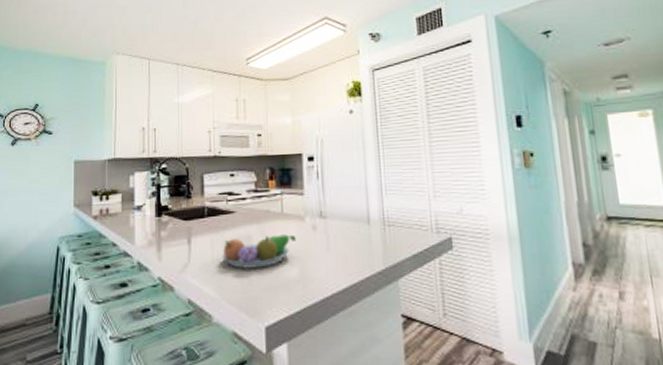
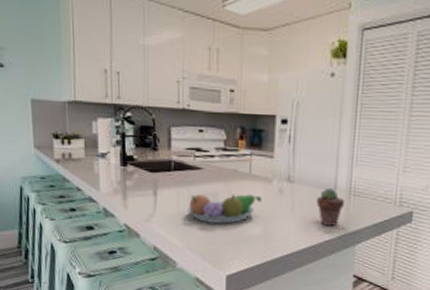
potted succulent: none [351,219,380,261] -> present [316,187,344,226]

